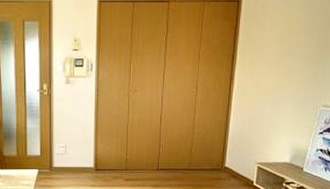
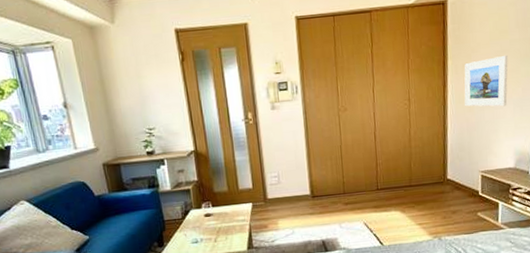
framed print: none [249,55,294,104] -> present [464,55,508,107]

